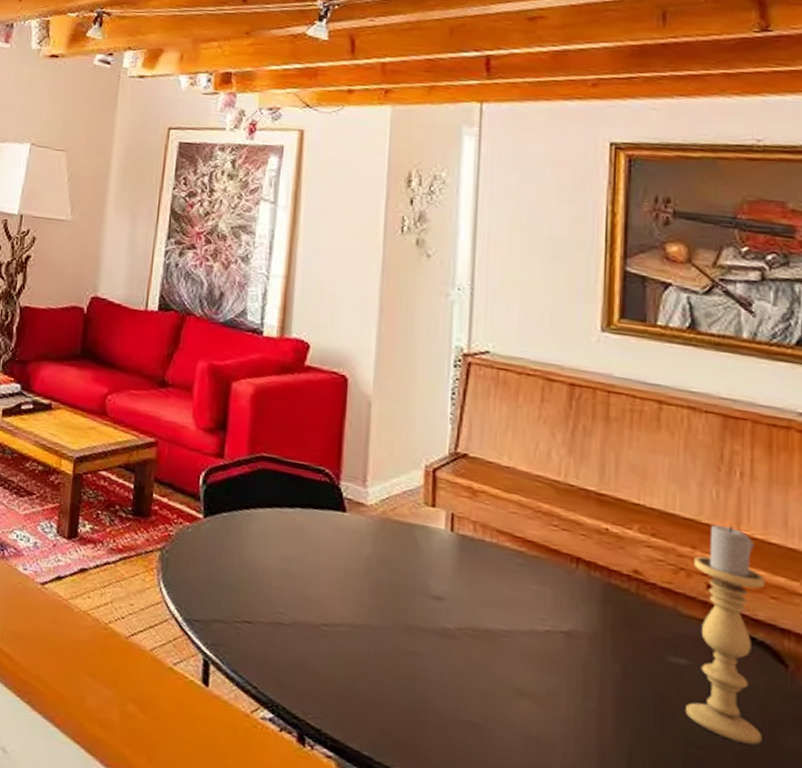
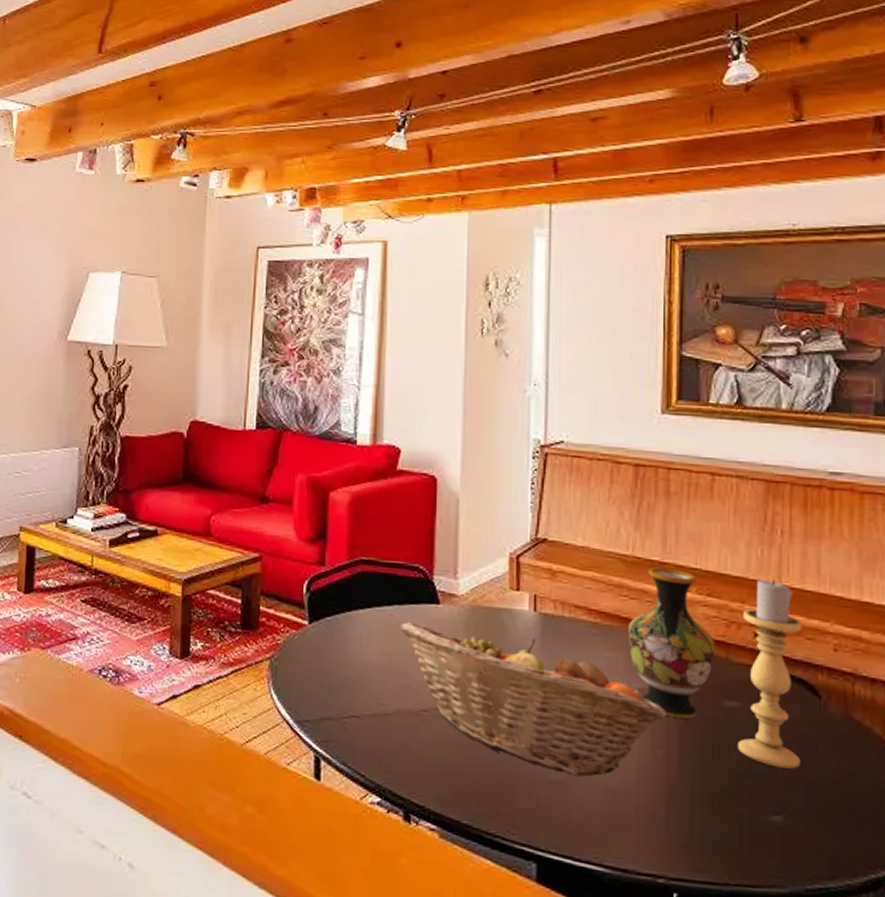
fruit basket: none [301,528,602,722] -> present [399,622,667,776]
vase: none [557,497,660,672] -> present [627,567,715,719]

